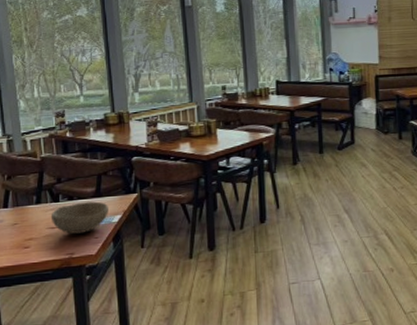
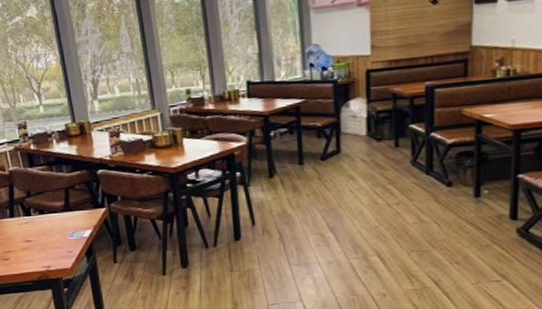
bowl: present [50,201,108,235] -> none [25,215,79,249]

